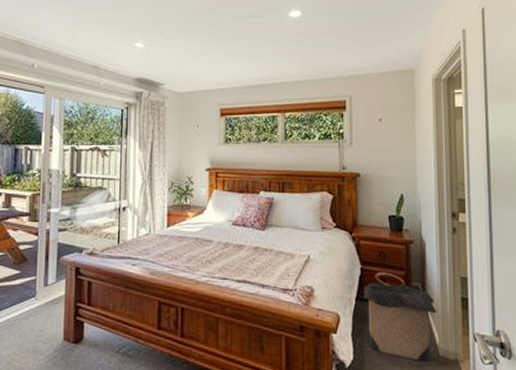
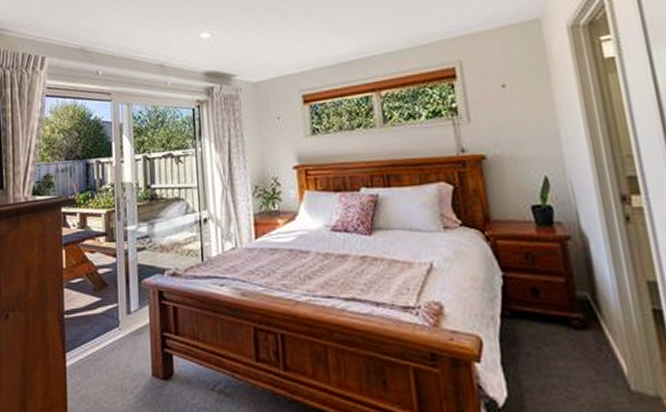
laundry hamper: present [363,272,438,361] -> none [509,279,620,398]

